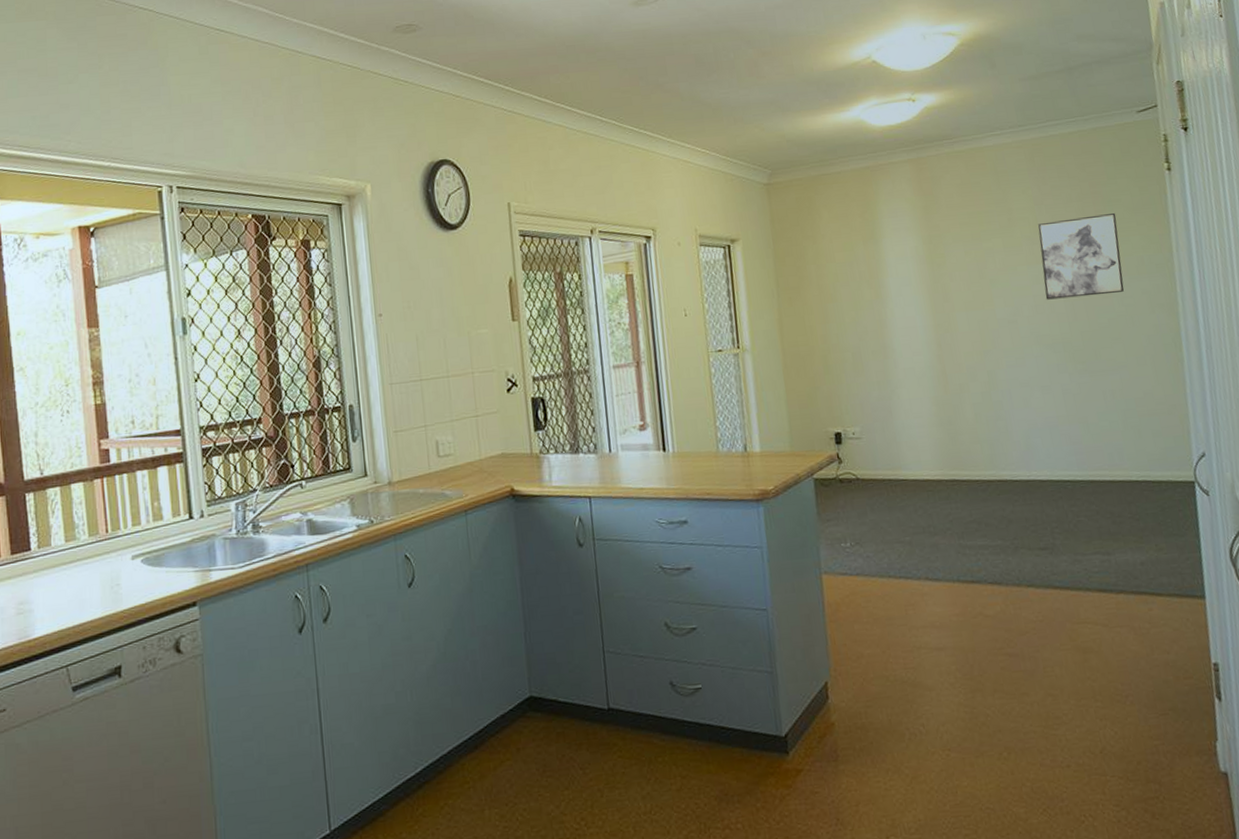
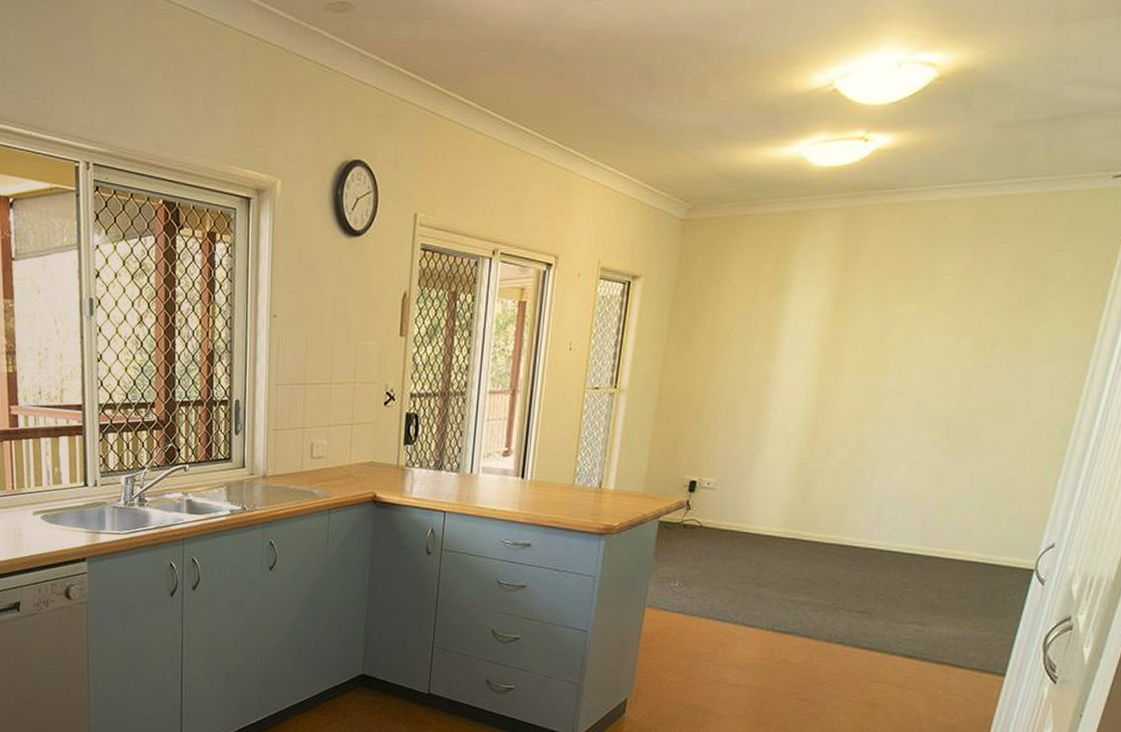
wall art: present [1038,212,1125,300] -> none [943,288,1049,375]

